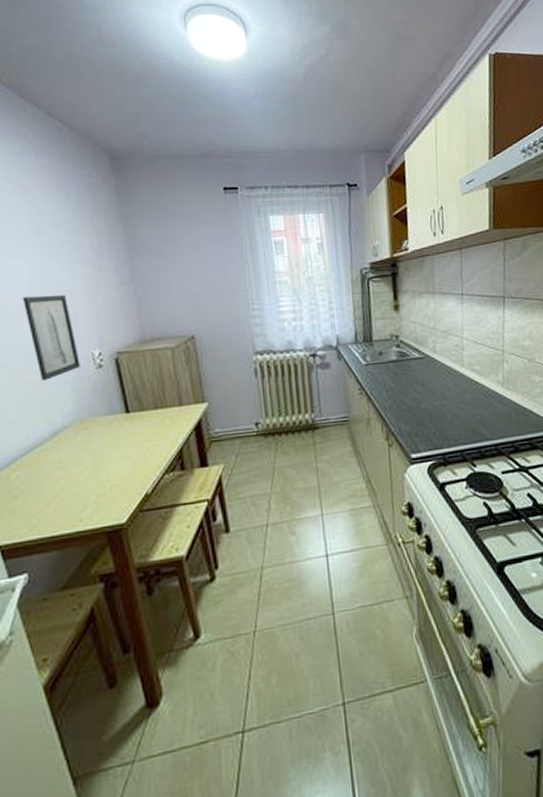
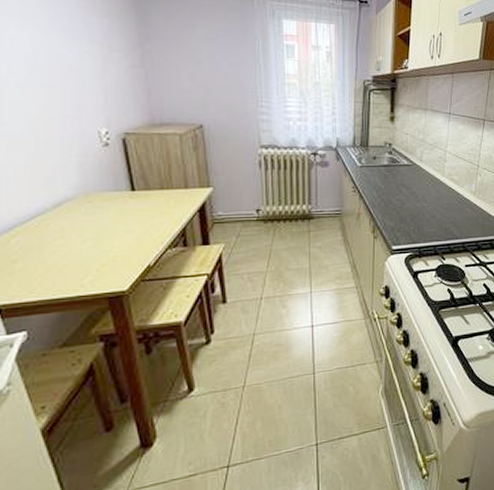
wall art: present [22,294,80,381] -> none [24,68,86,153]

